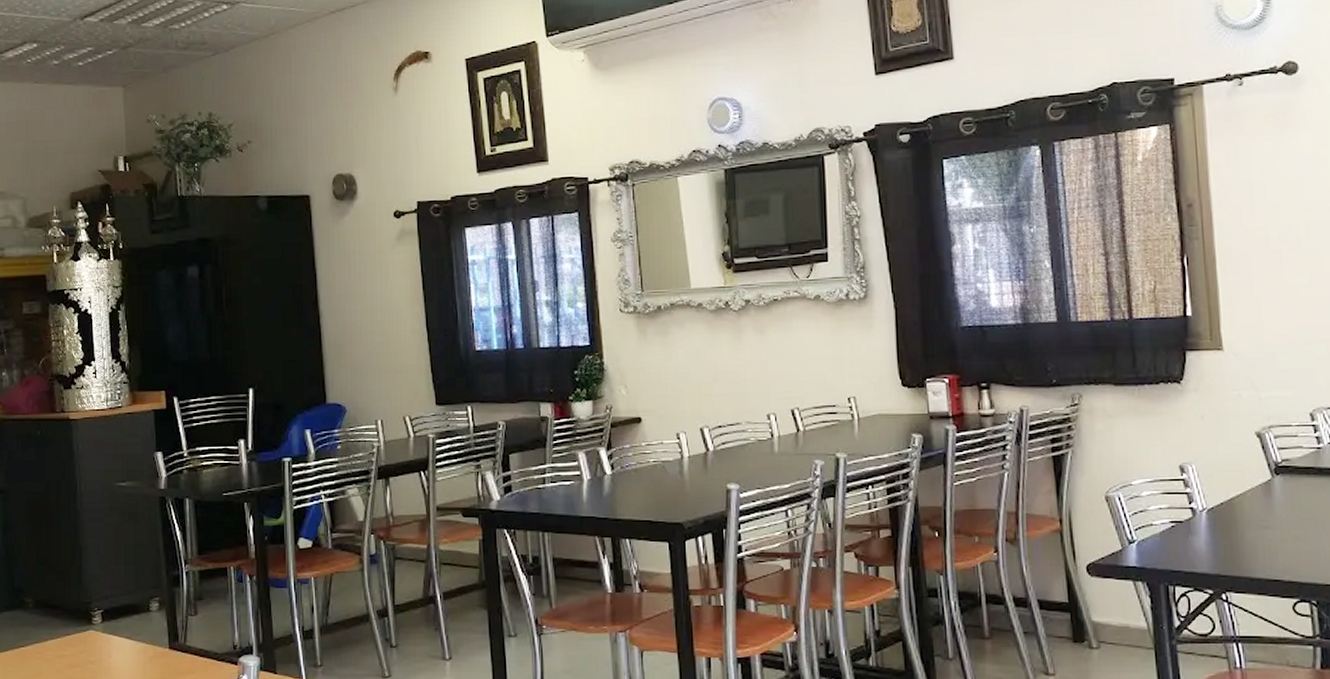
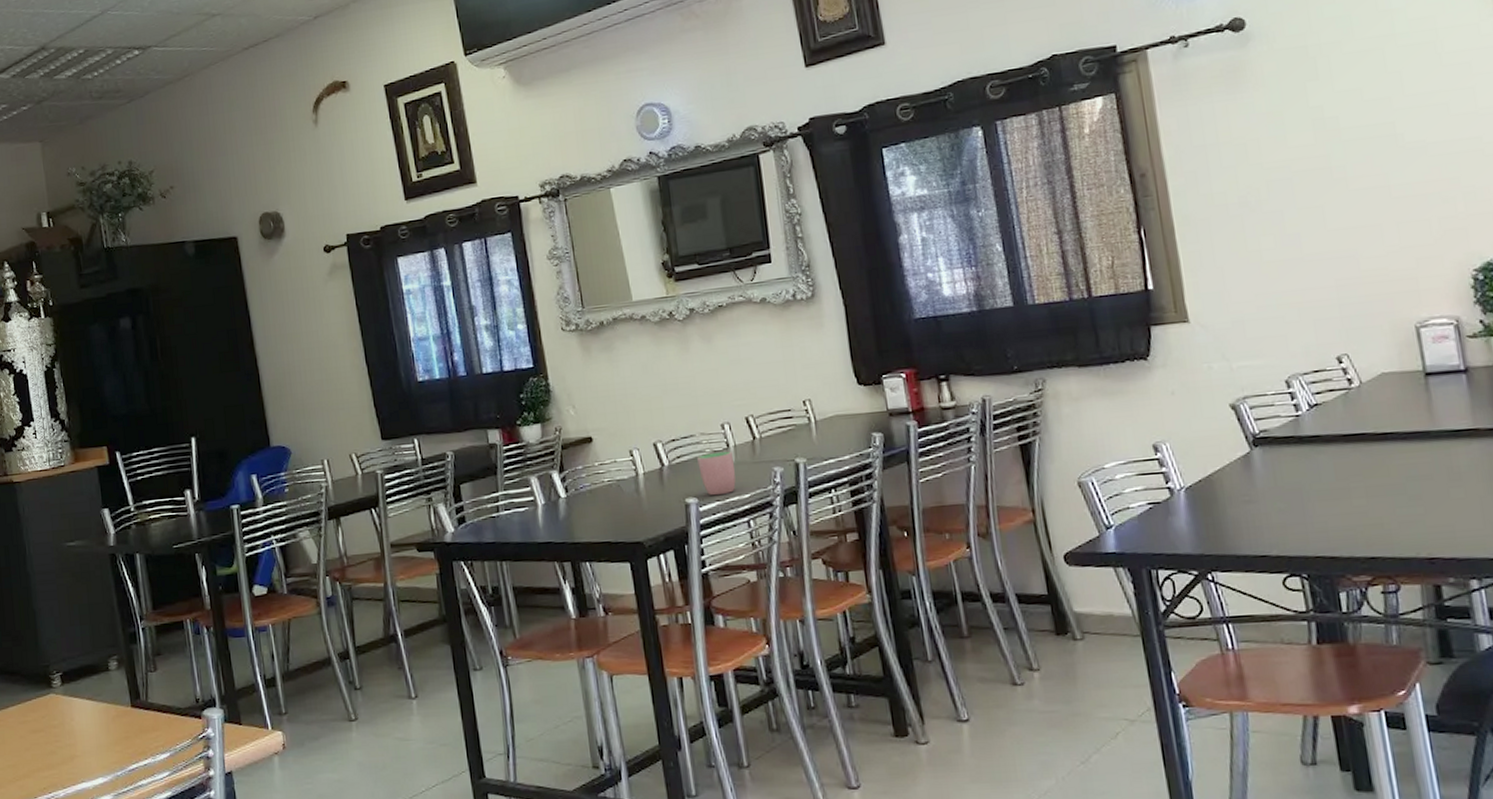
cup: none [742,441,778,484] -> present [697,450,736,496]

